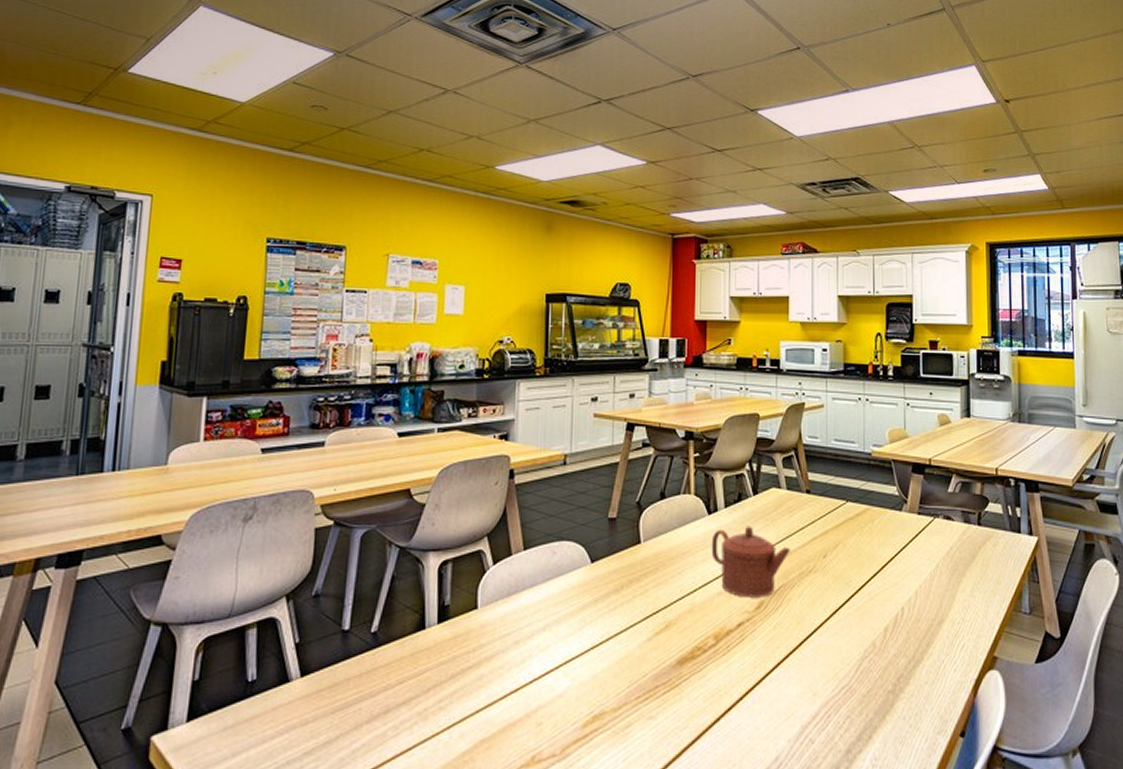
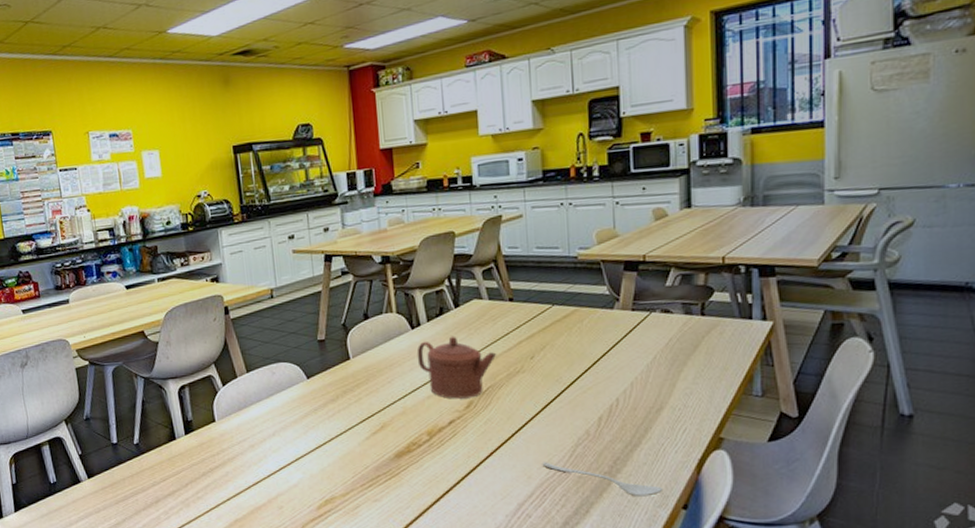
spoon: none [828,676,943,721] -> present [542,462,664,497]

